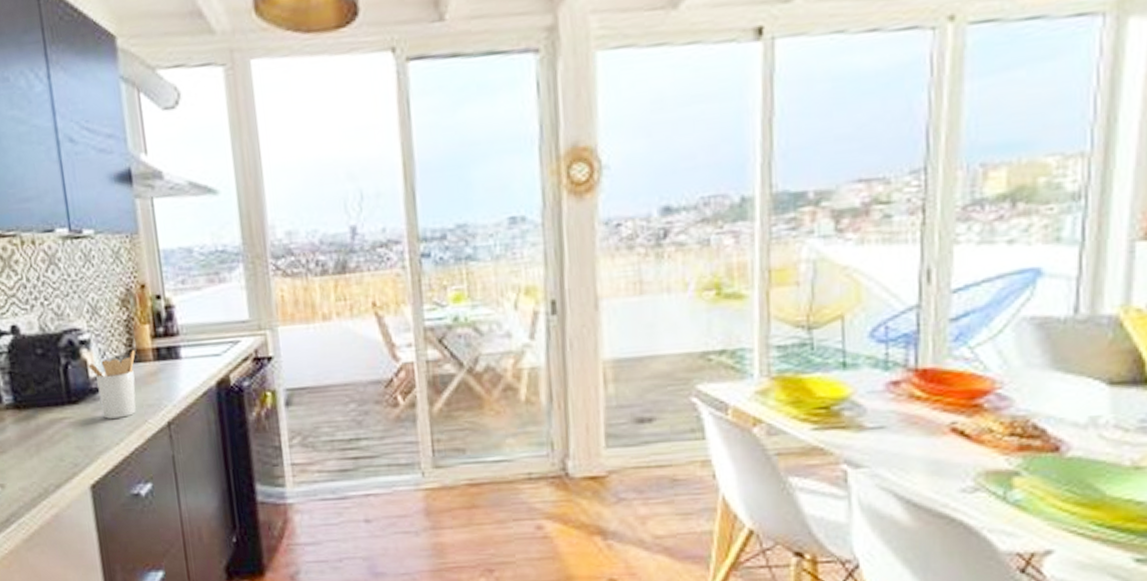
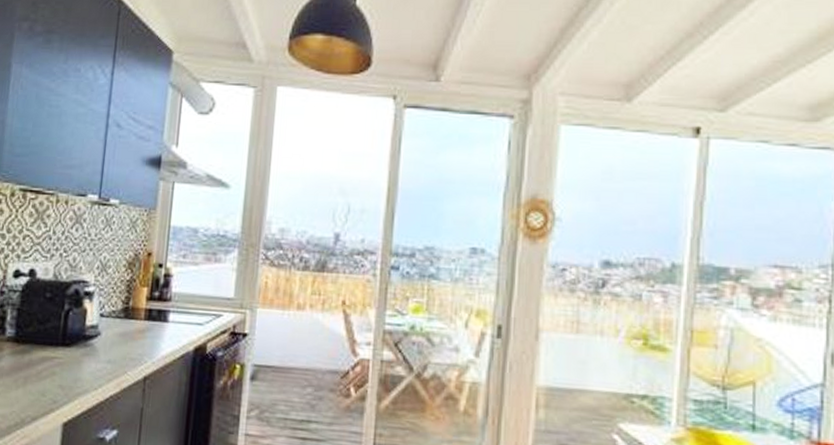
utensil holder: present [87,350,136,419] -> none [86,308,130,366]

